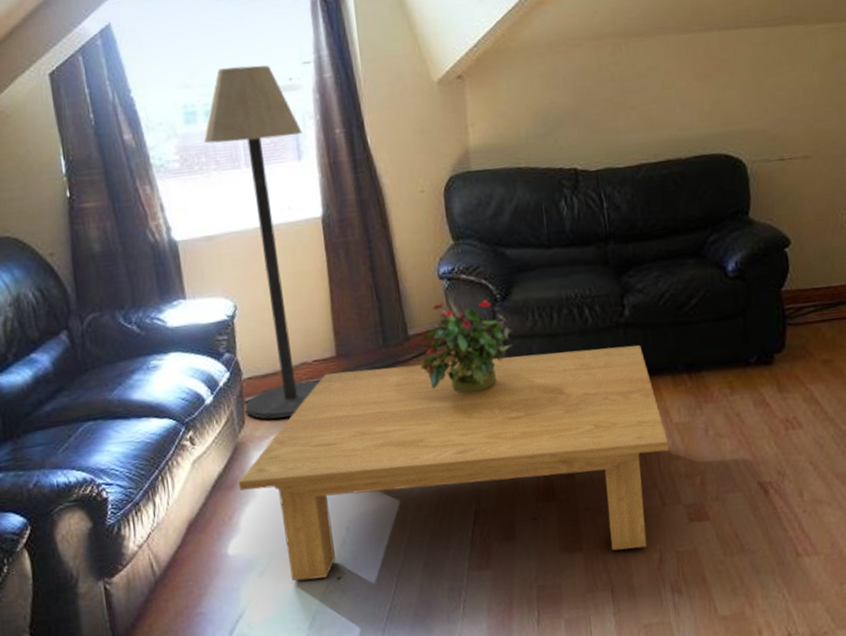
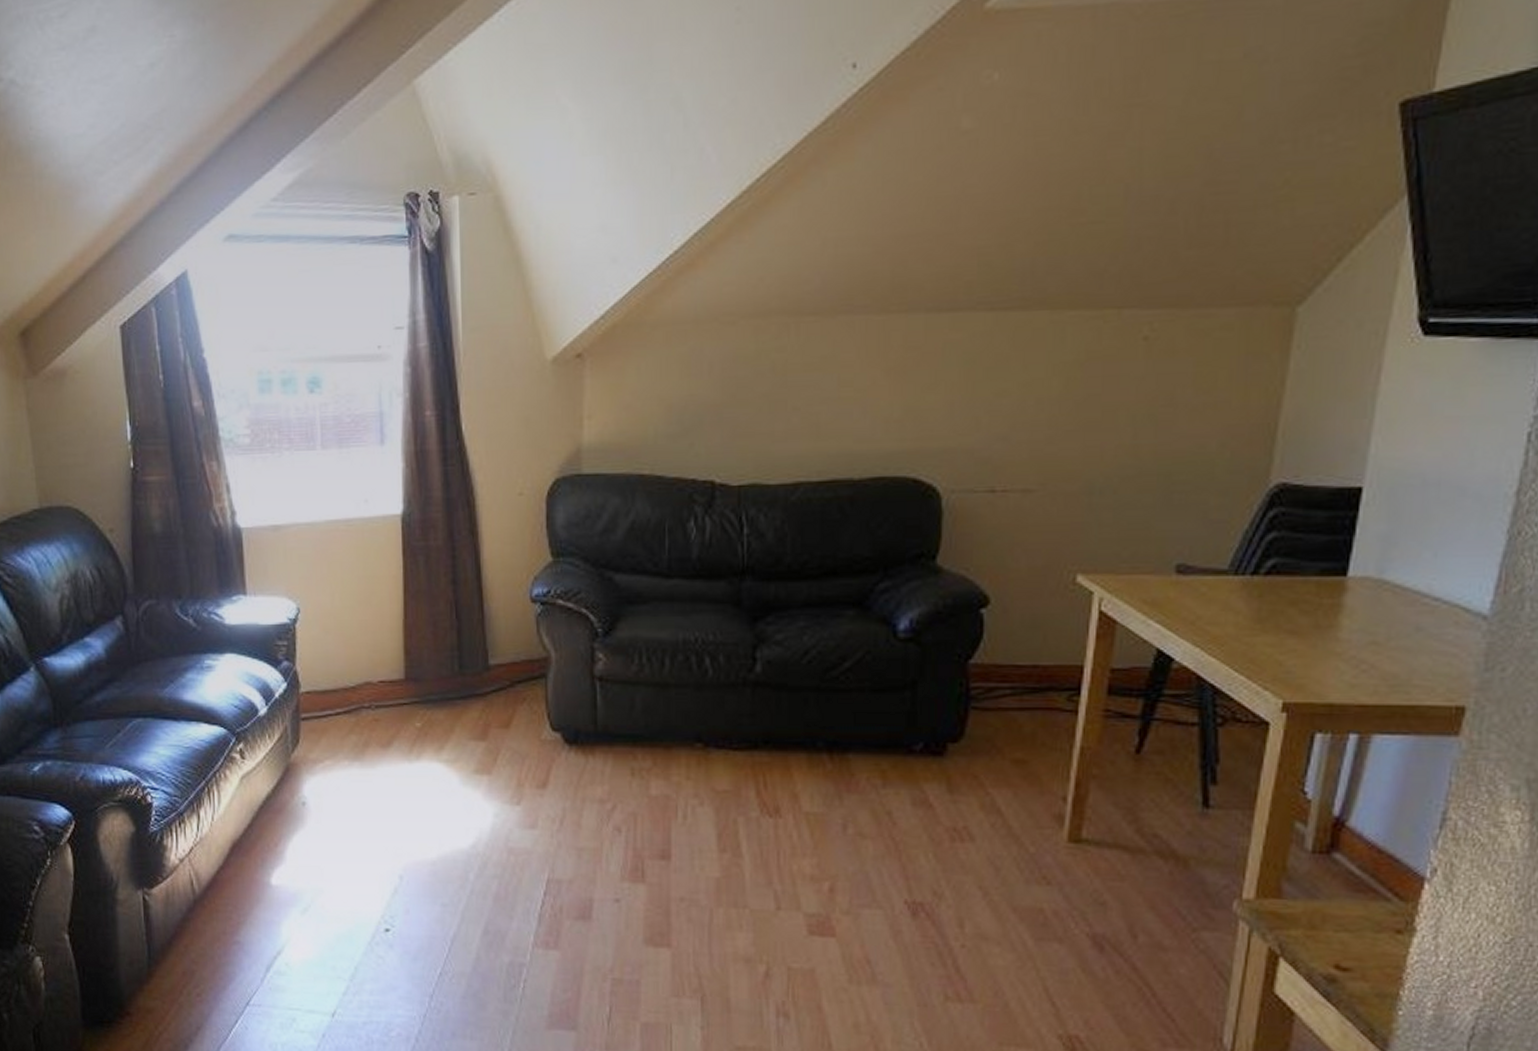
floor lamp: present [203,65,319,420] -> none [277,328,388,741]
coffee table: present [238,345,669,581] -> none [287,697,792,956]
potted plant: present [420,299,514,394] -> none [500,630,615,742]

